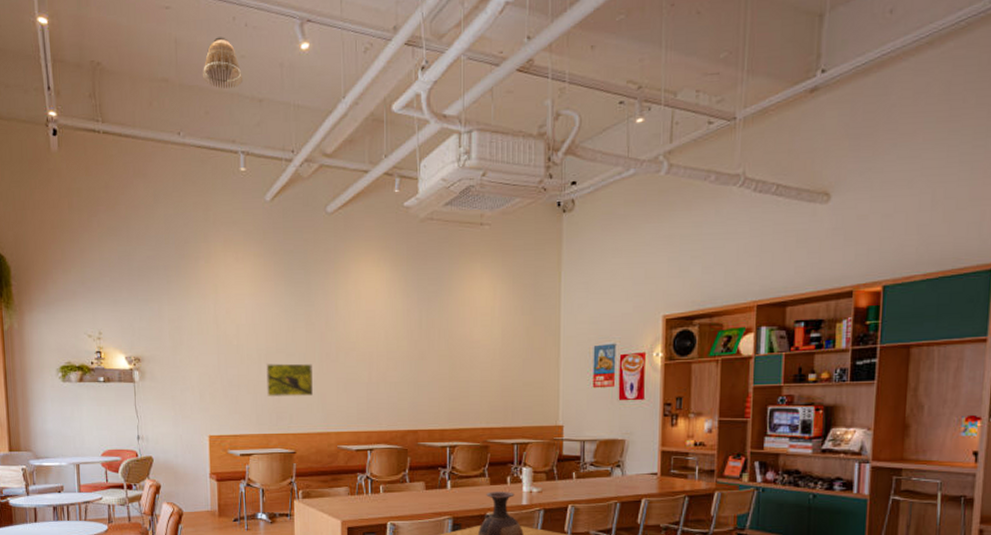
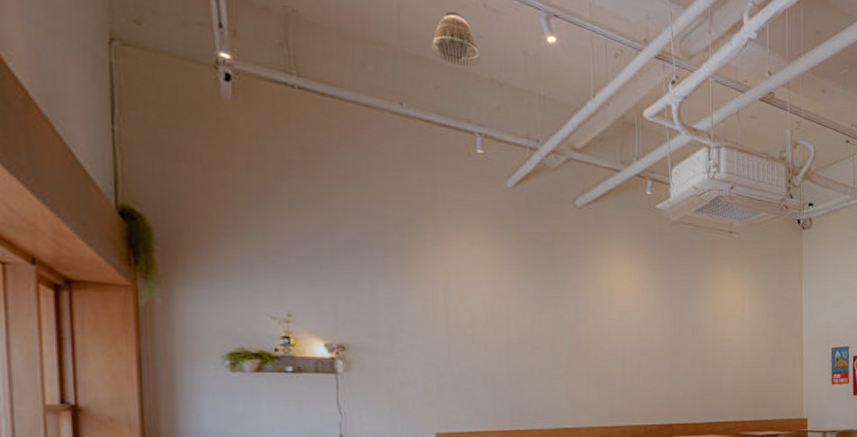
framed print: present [266,363,313,397] -> none [507,356,561,392]

